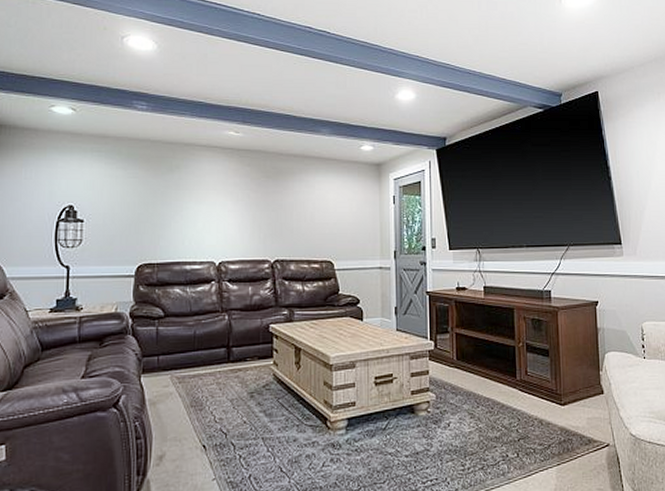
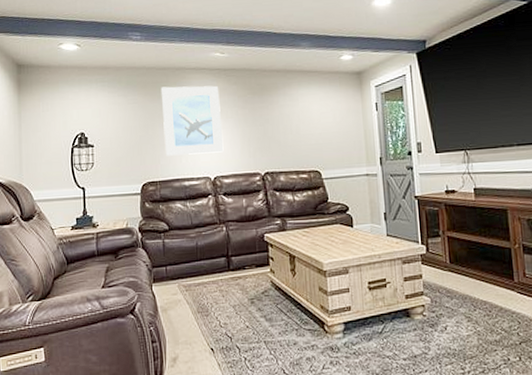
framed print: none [165,162,232,237] -> present [160,85,224,156]

